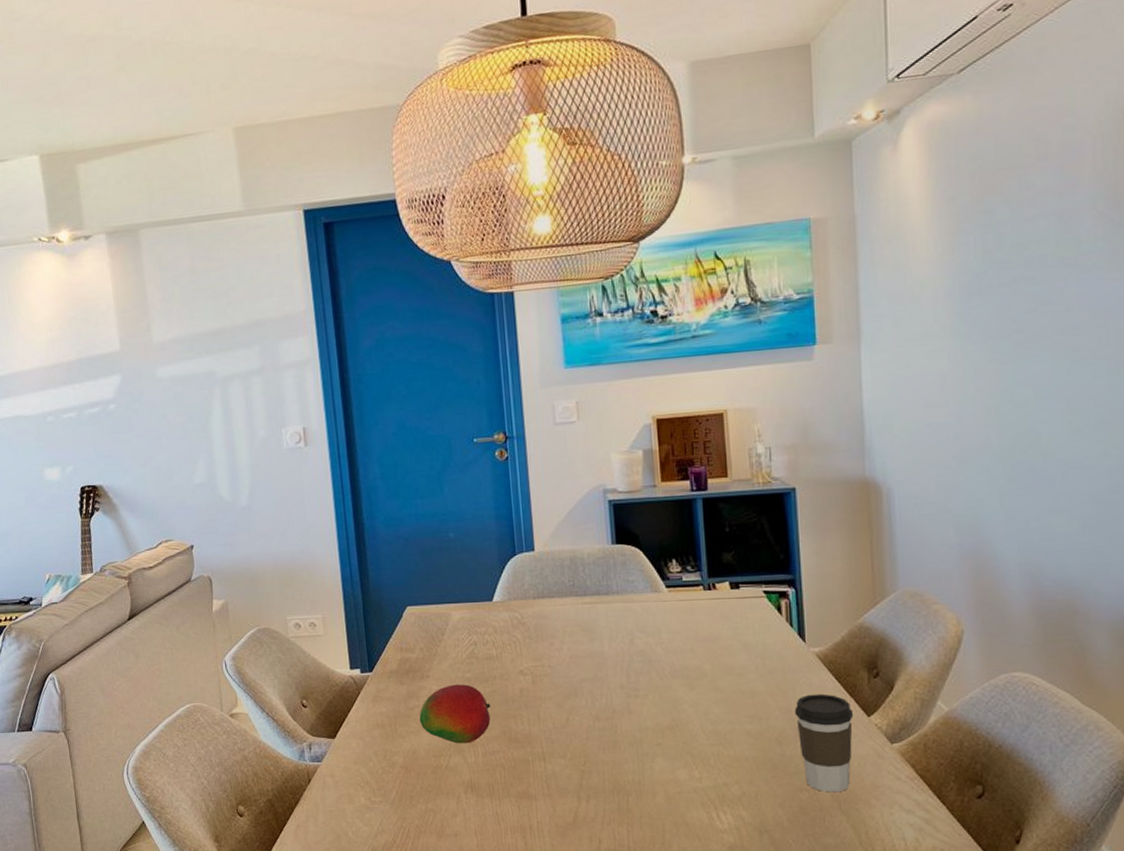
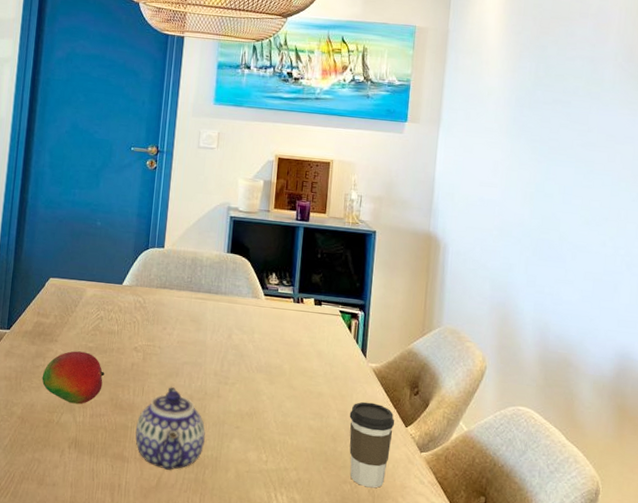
teapot: none [538,709,623,803] -> present [135,387,206,470]

